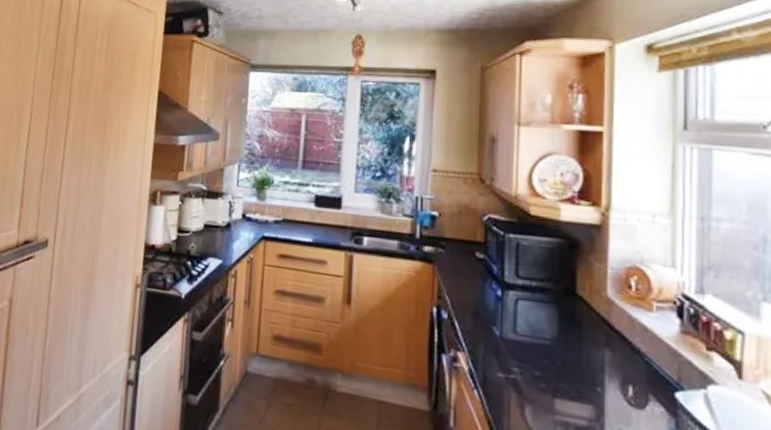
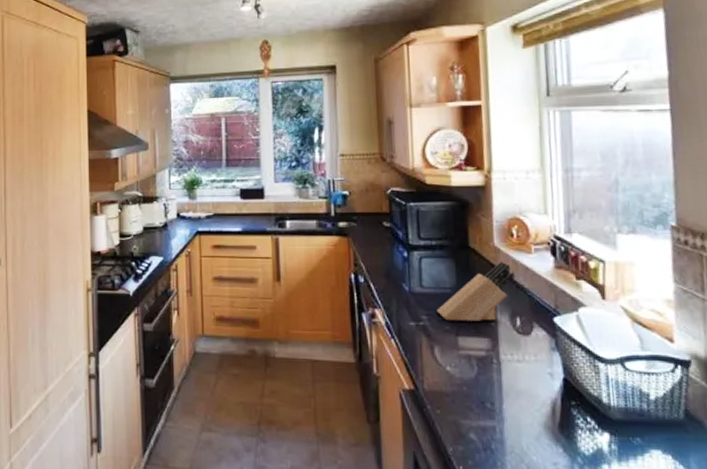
knife block: none [531,315,630,385] -> present [436,261,515,321]

